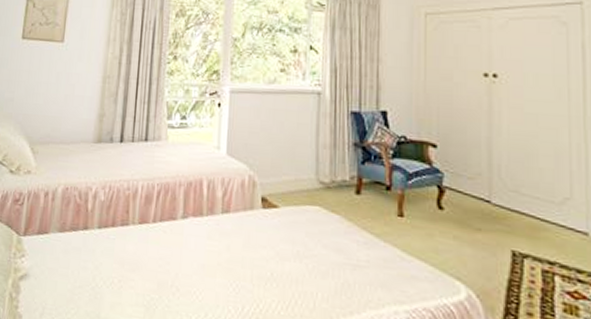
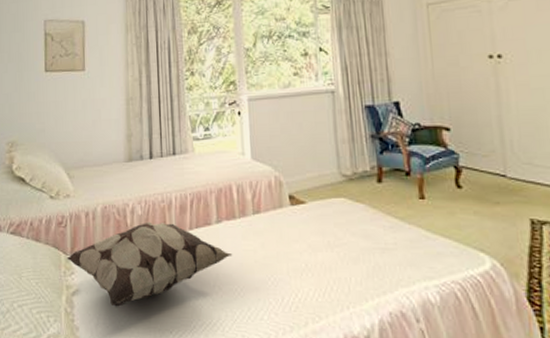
decorative pillow: none [18,209,196,298] -> present [66,221,233,307]

